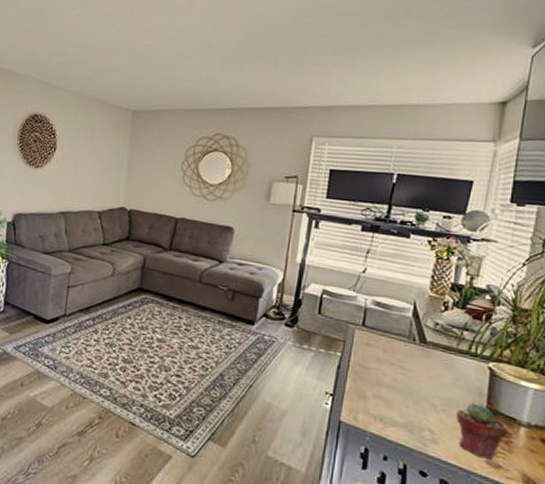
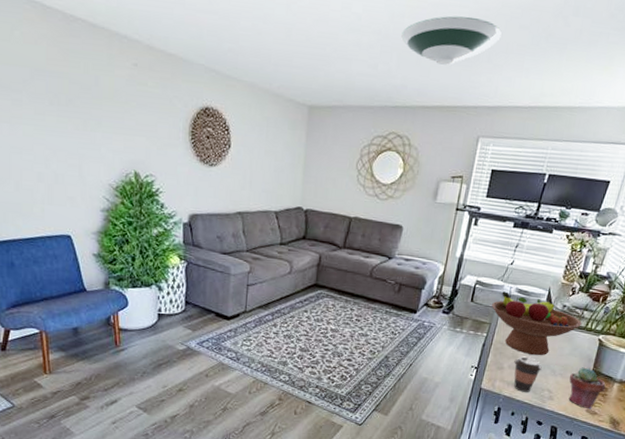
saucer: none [223,24,328,69] -> present [401,15,502,65]
fruit bowl: none [344,303,462,385] -> present [492,291,582,356]
coffee cup: none [380,383,417,431] -> present [514,356,542,392]

